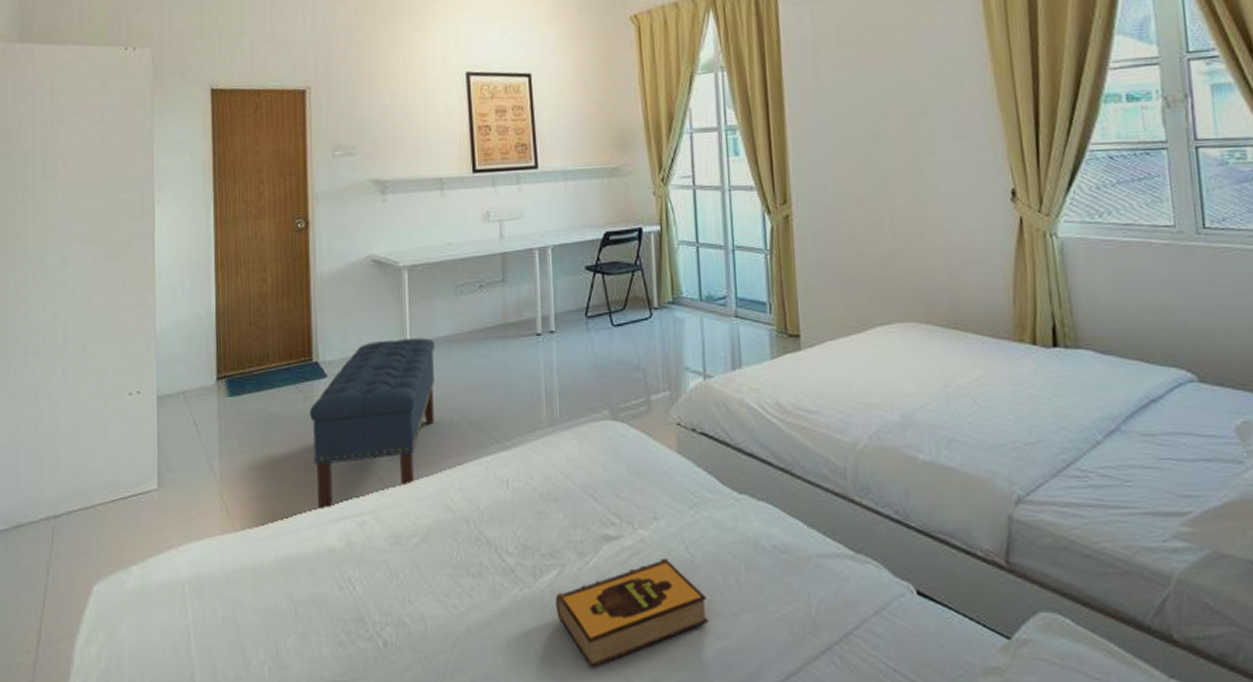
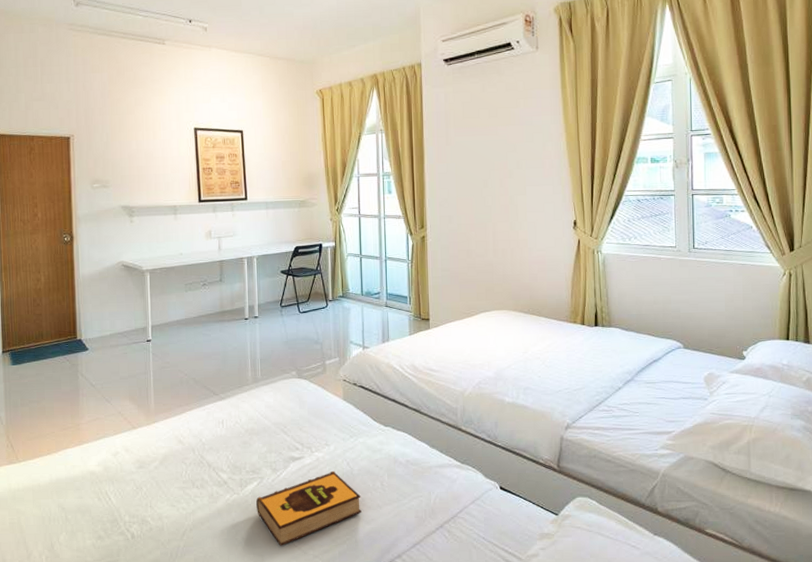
bench: present [309,337,436,510] -> none [74,321,170,445]

